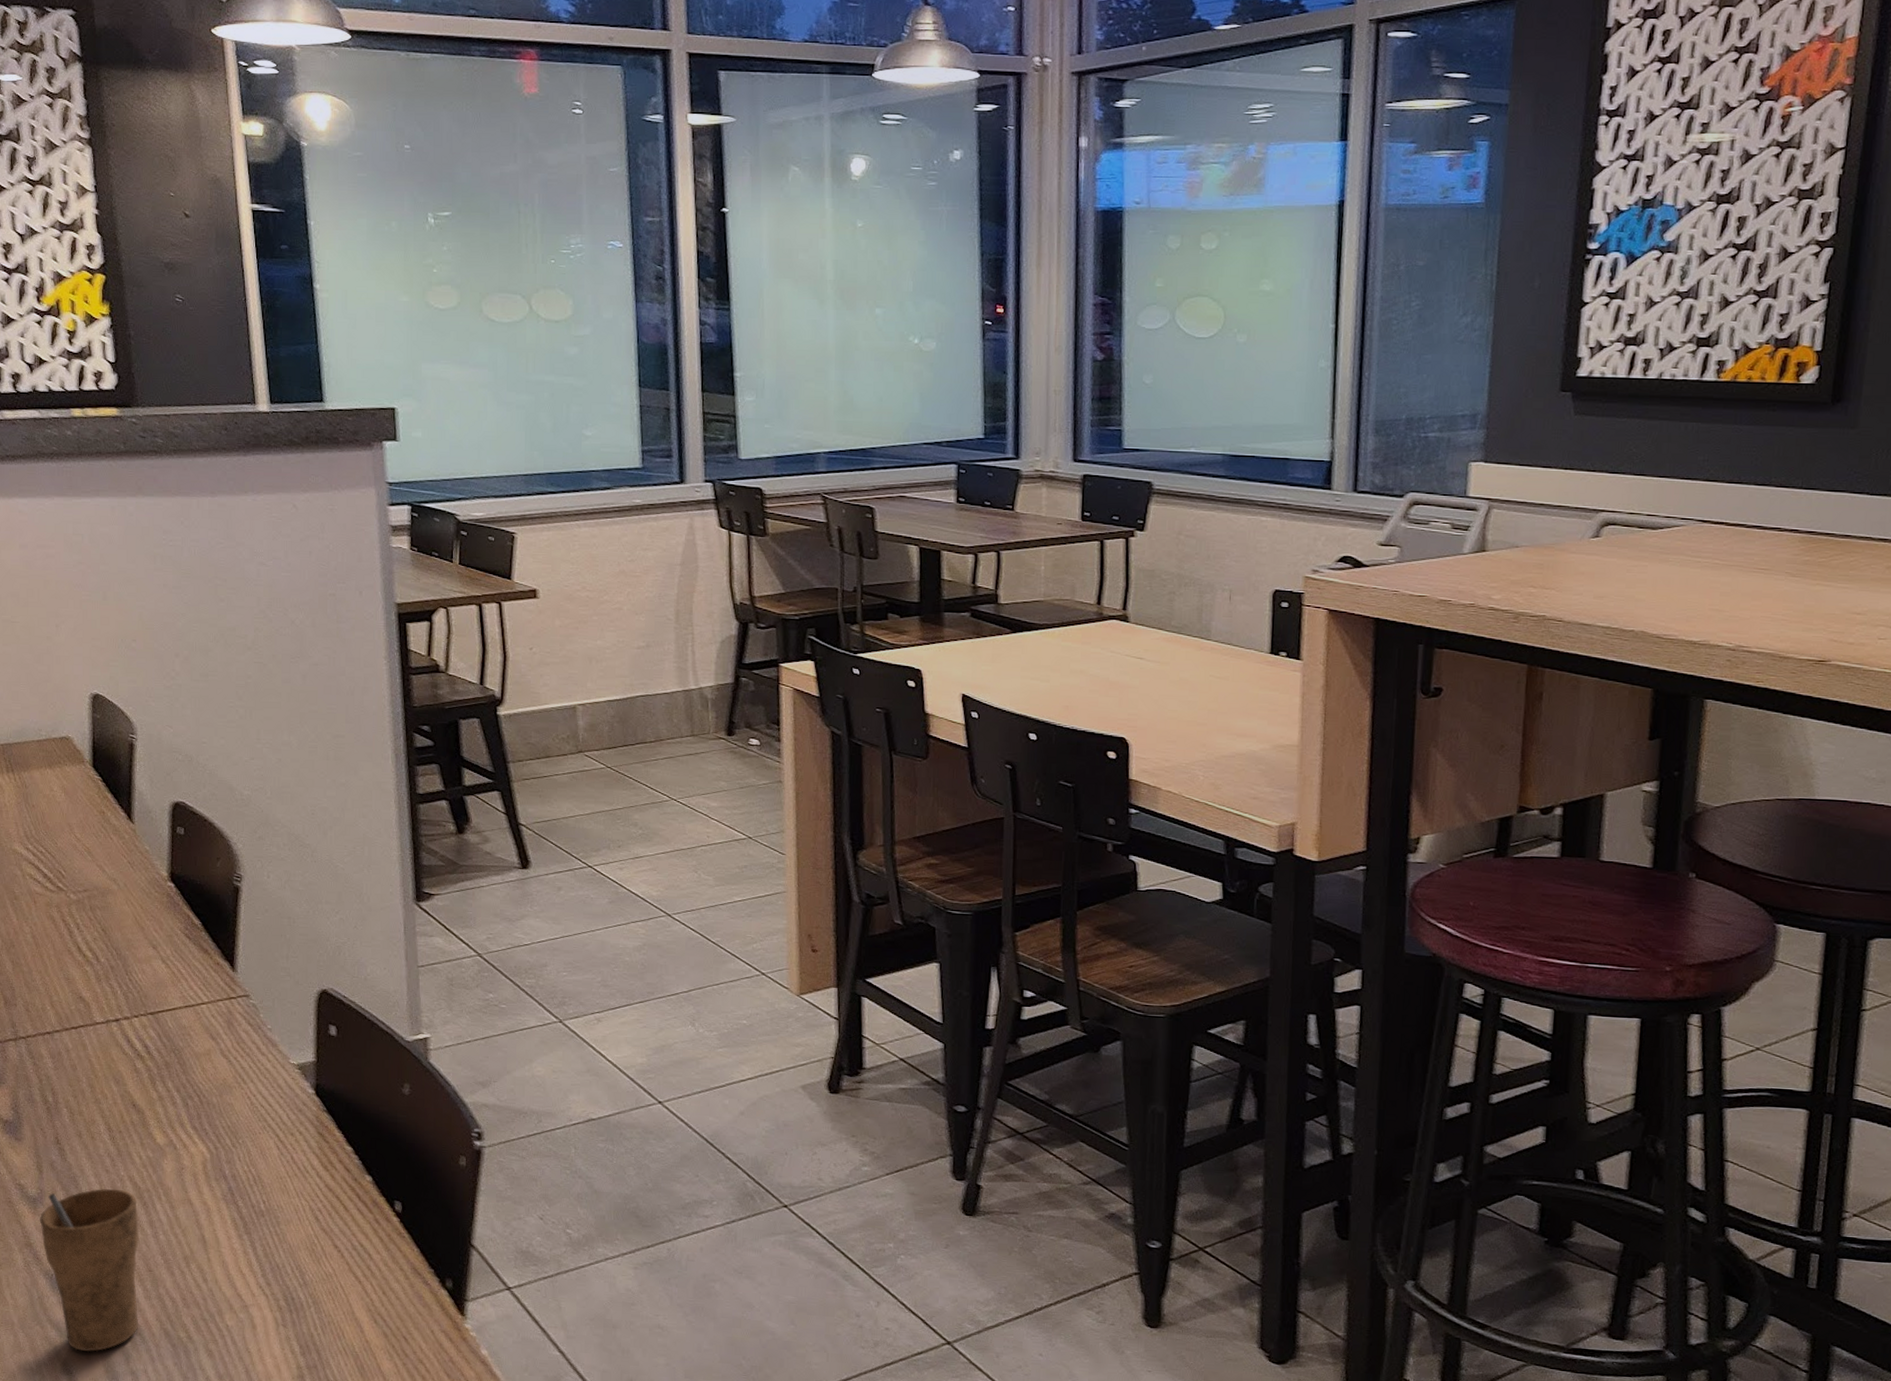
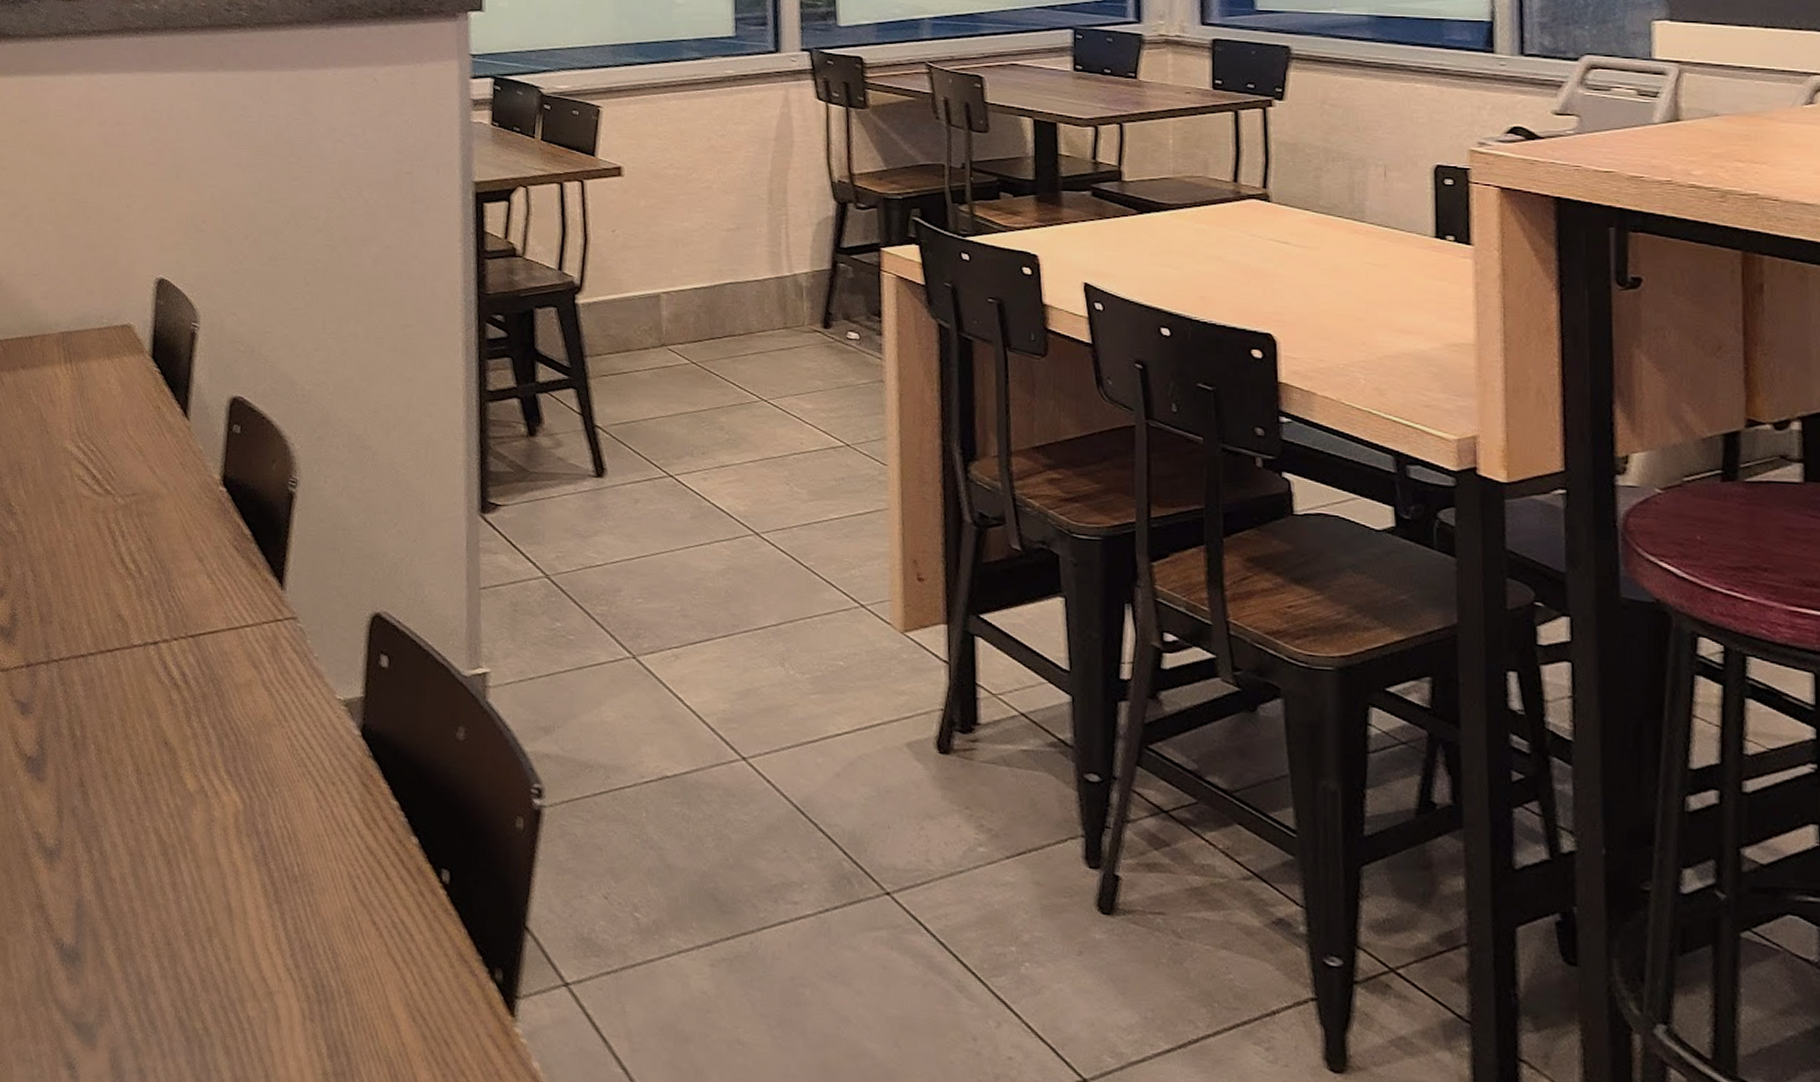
cup: present [40,1188,140,1352] -> none [55,841,161,1043]

